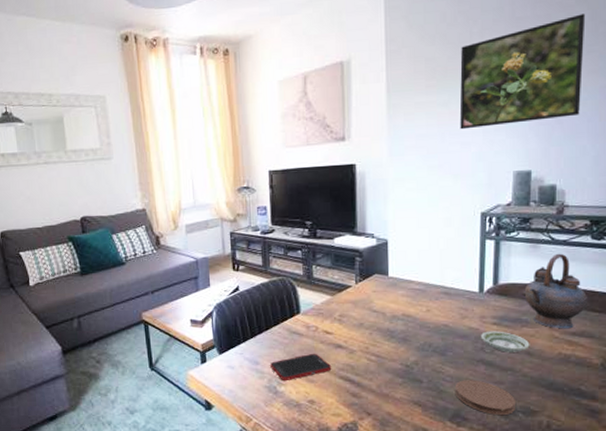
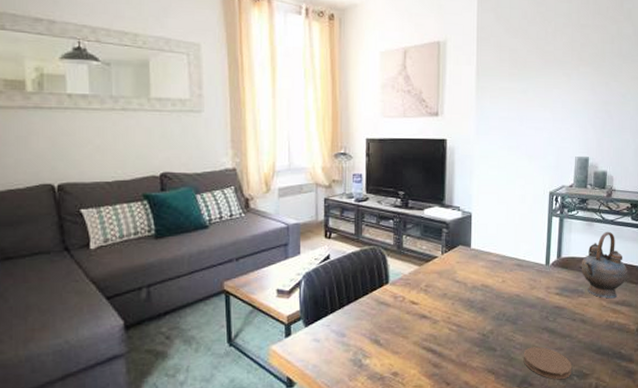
cell phone: present [270,353,332,380] -> none [357,324,416,353]
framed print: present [459,13,586,130] -> none [535,29,631,116]
saucer: present [481,331,530,352] -> none [546,300,584,320]

